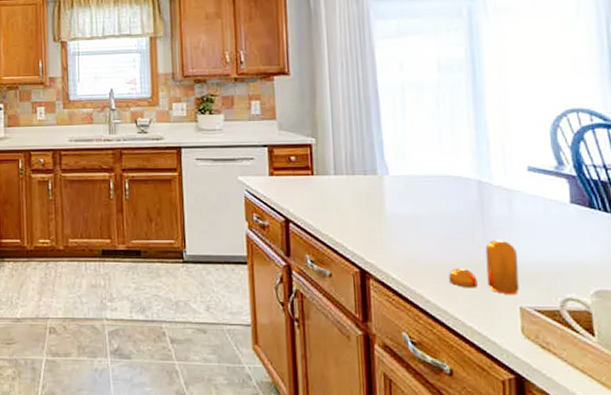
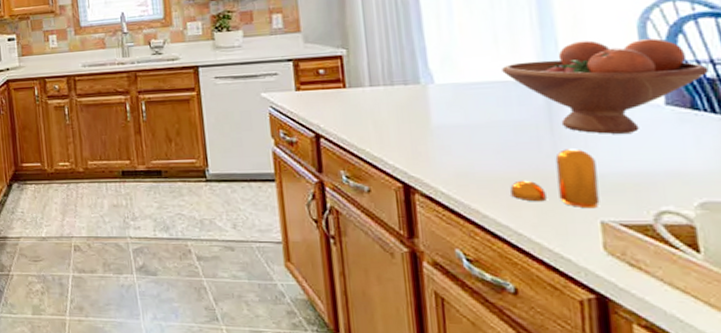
fruit bowl: none [444,143,603,227] -> present [502,38,710,134]

